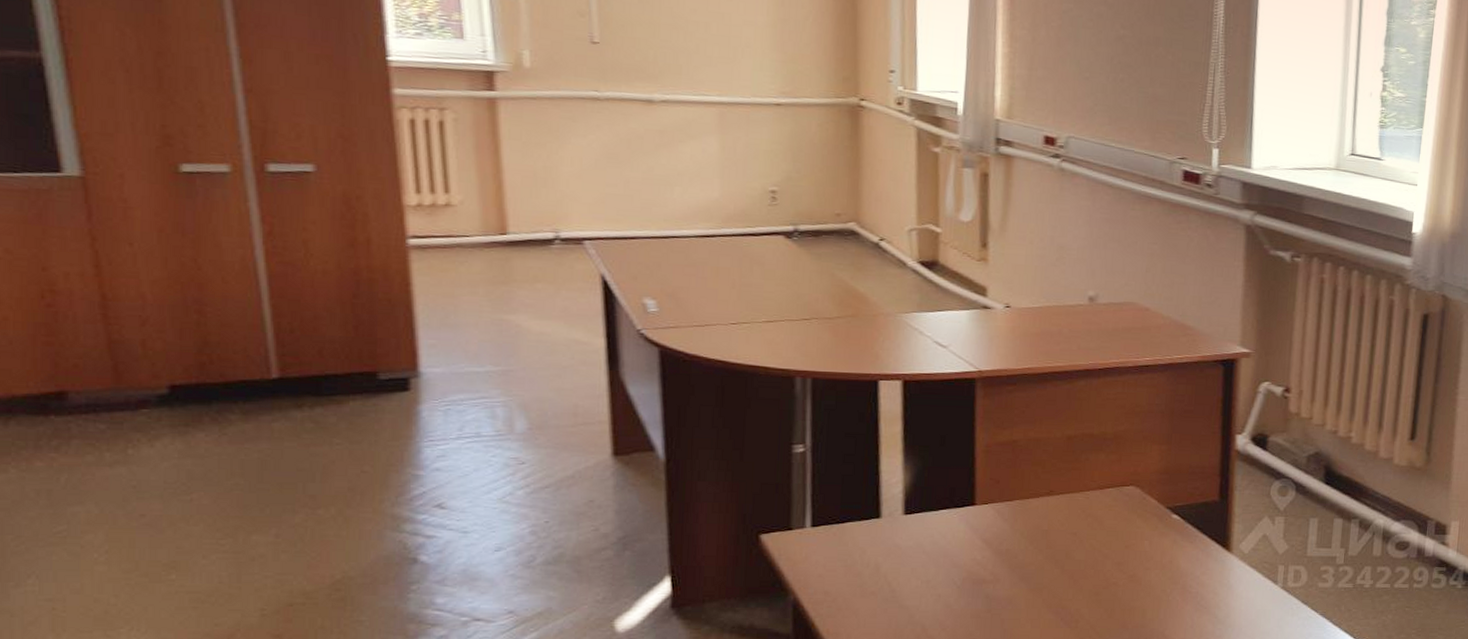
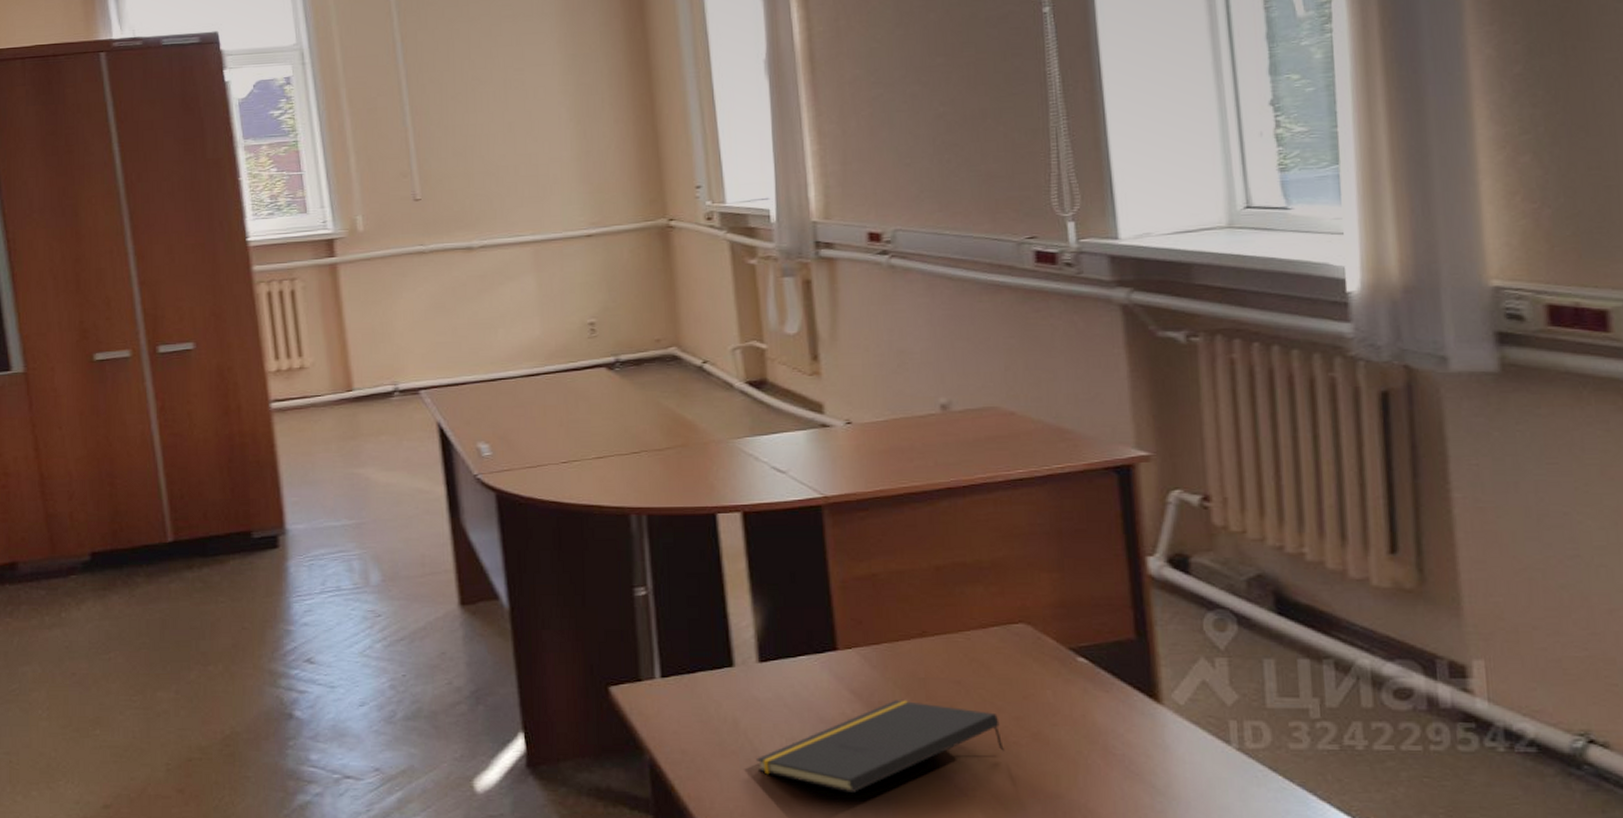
notepad: none [892,548,1105,627] -> present [755,699,1004,794]

